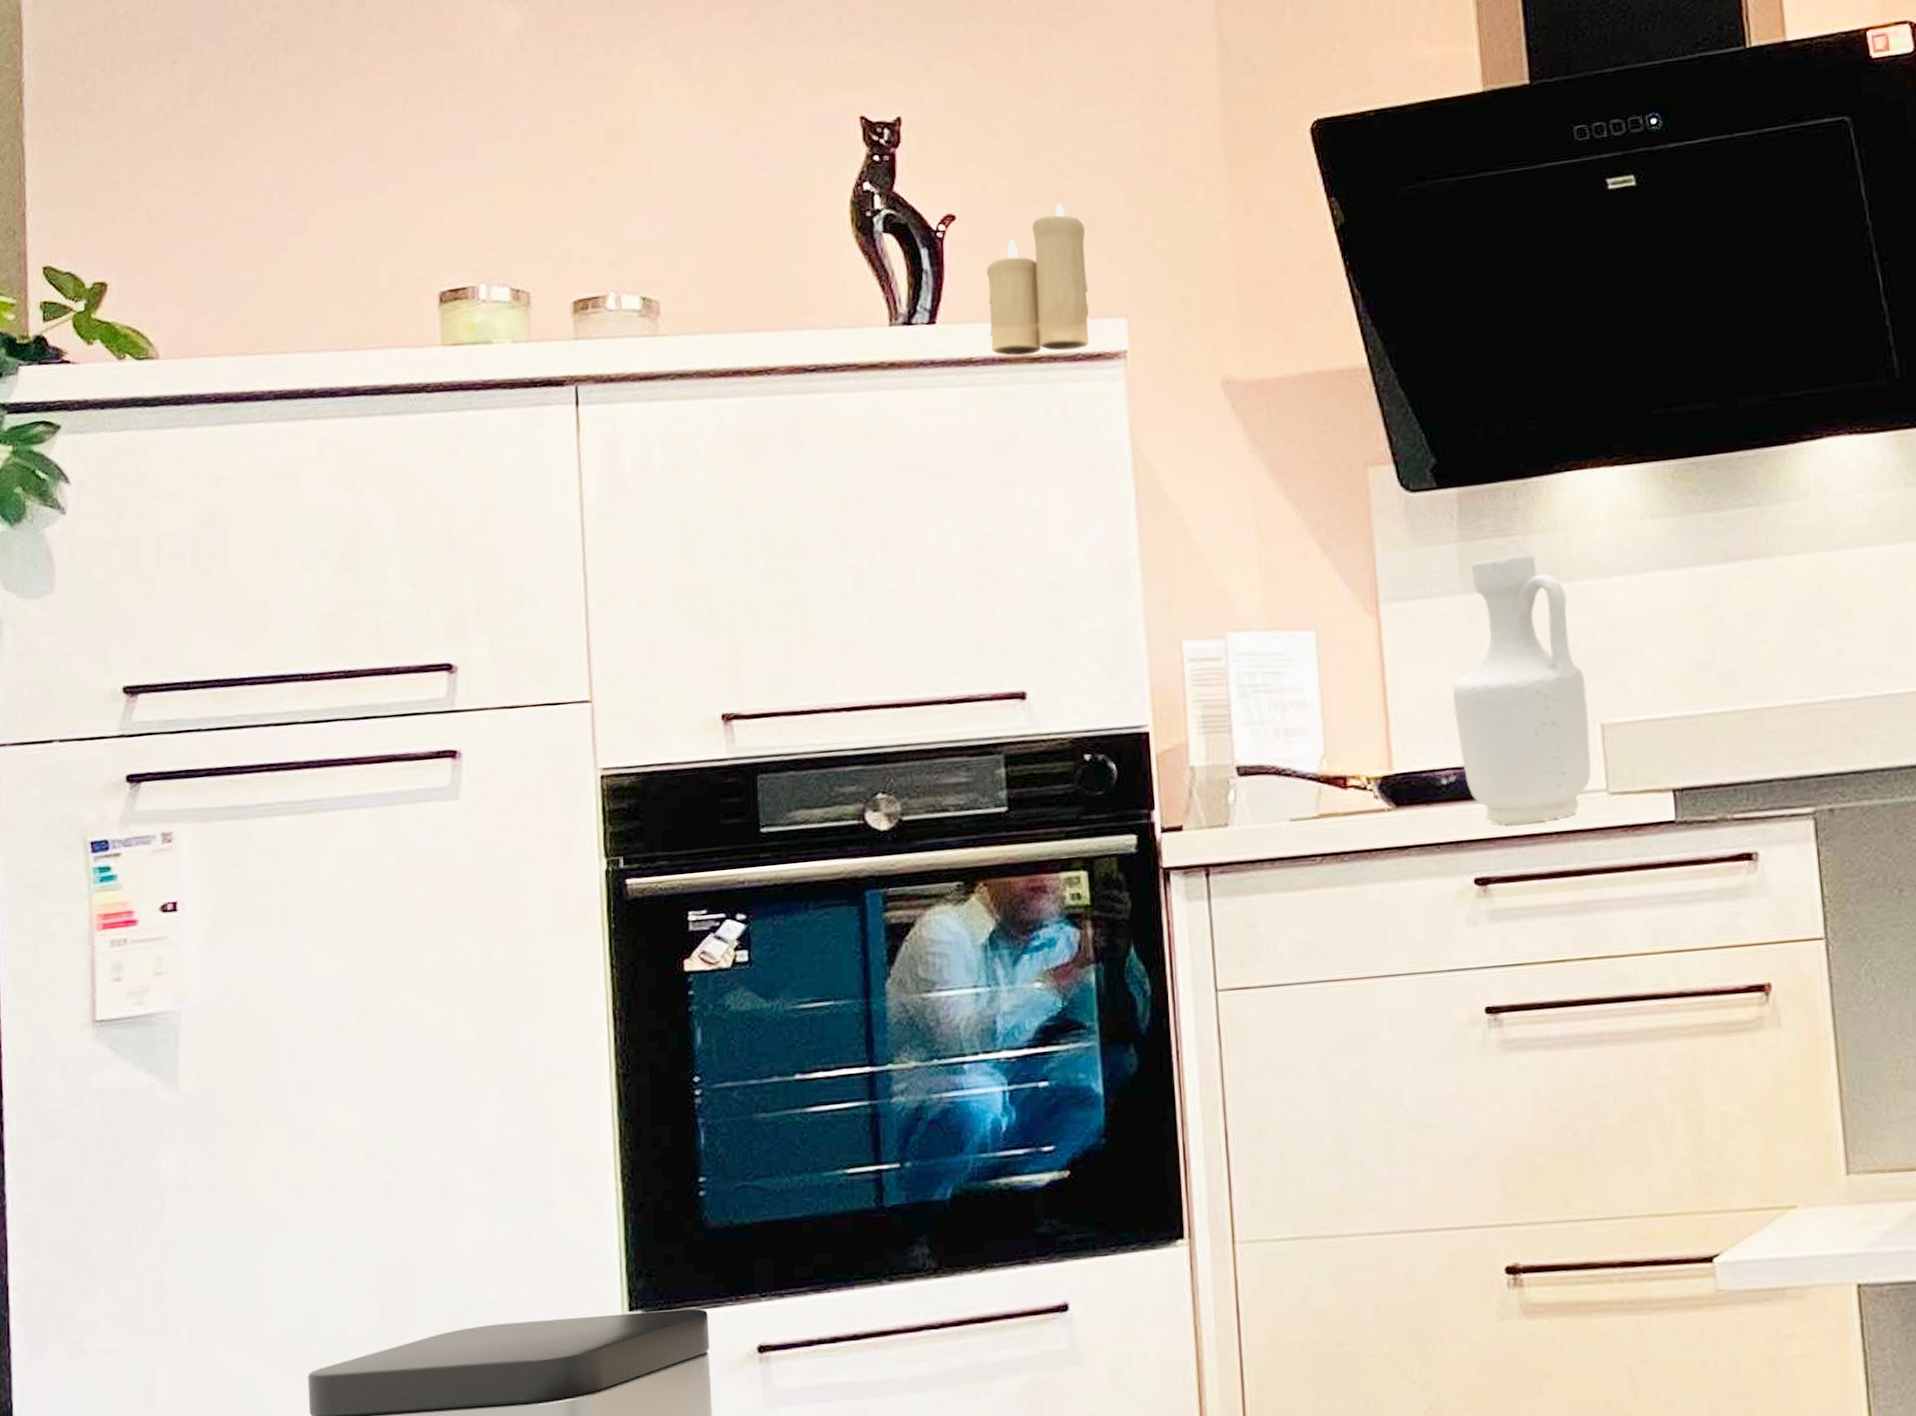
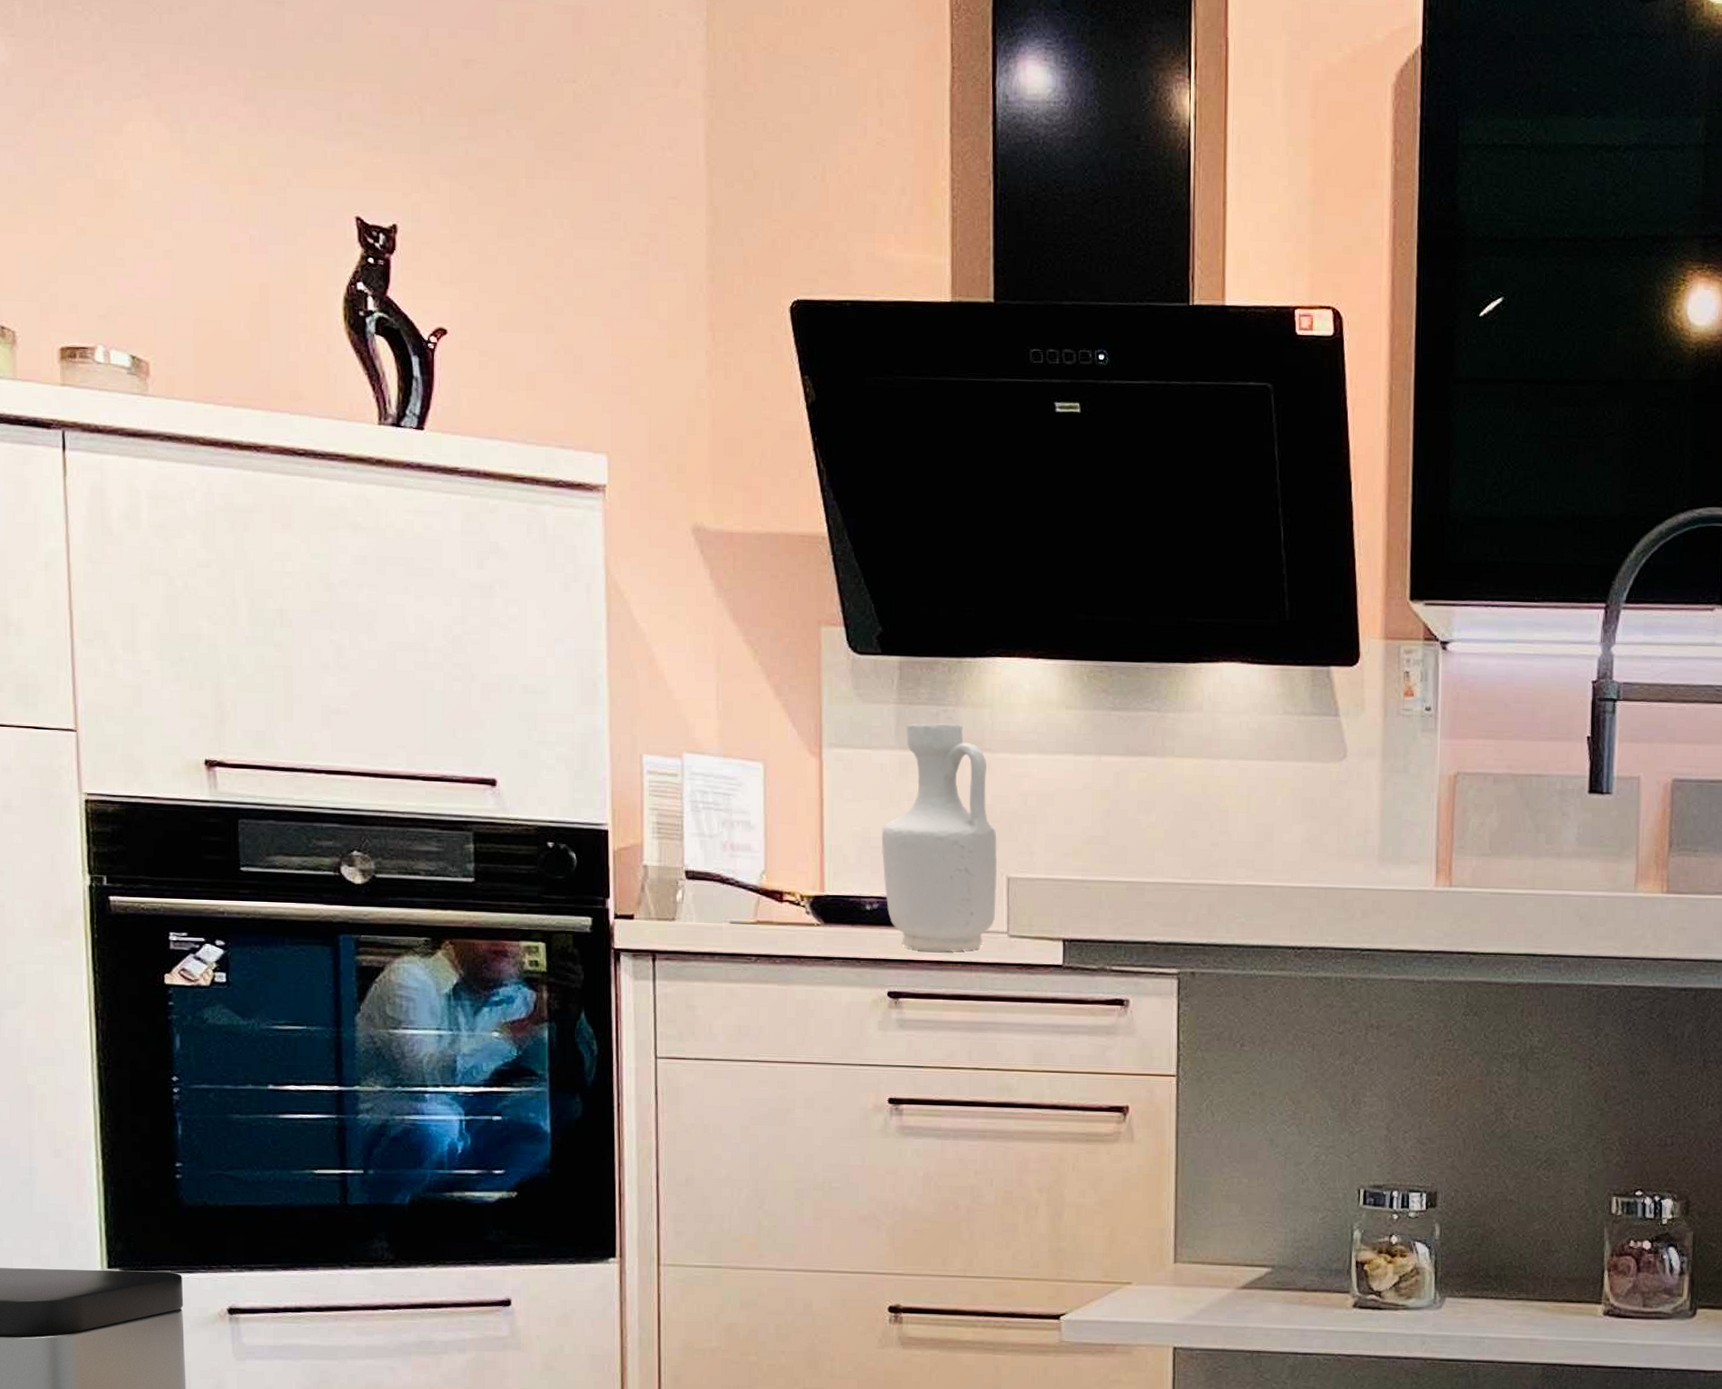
candle: present [987,203,1089,356] -> none [475,335,572,476]

